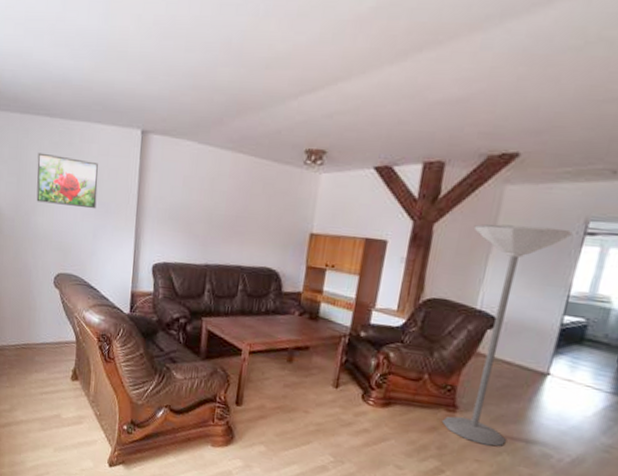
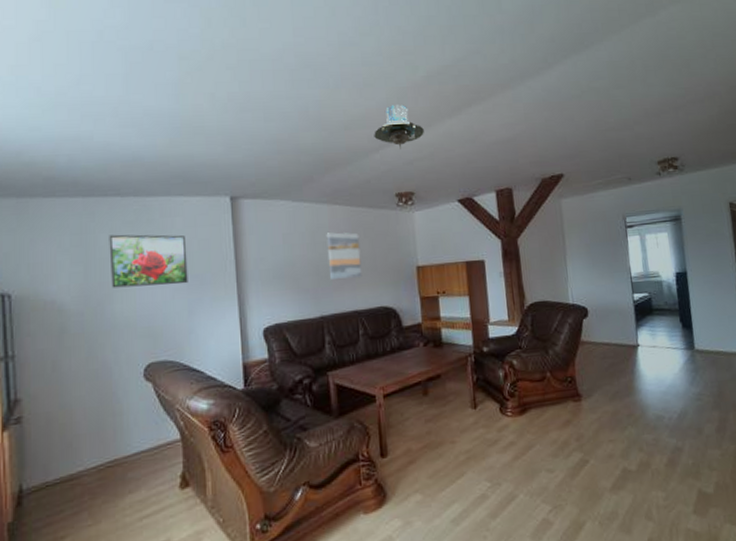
wall art: none [221,182,258,233] -> present [326,232,362,279]
ceiling lamp: none [296,42,356,98] -> present [374,105,424,149]
floor lamp: present [441,224,573,446] -> none [548,226,627,424]

